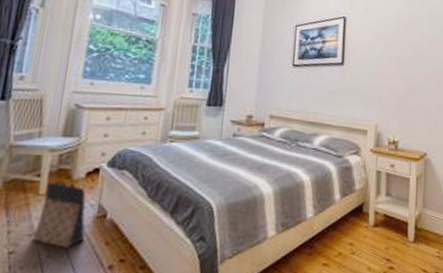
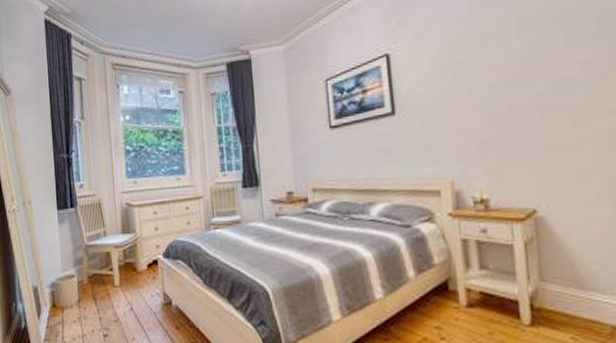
bag: present [32,181,86,248] -> none [118,274,158,332]

